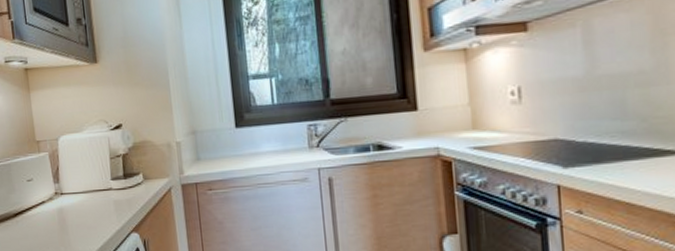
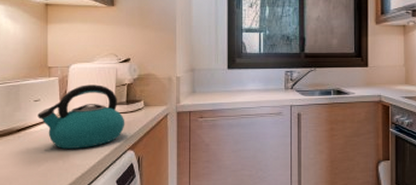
kettle: none [32,157,125,233] -> present [37,85,125,149]

